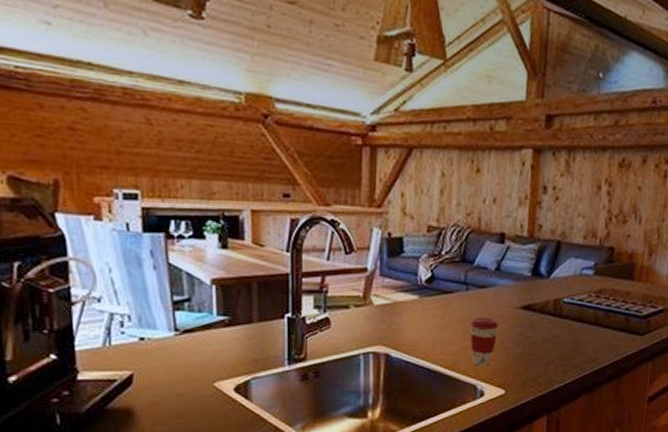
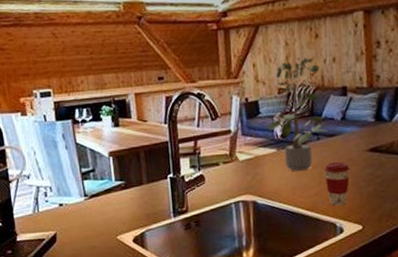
potted plant: none [410,192,480,323] -> present [267,56,329,171]

